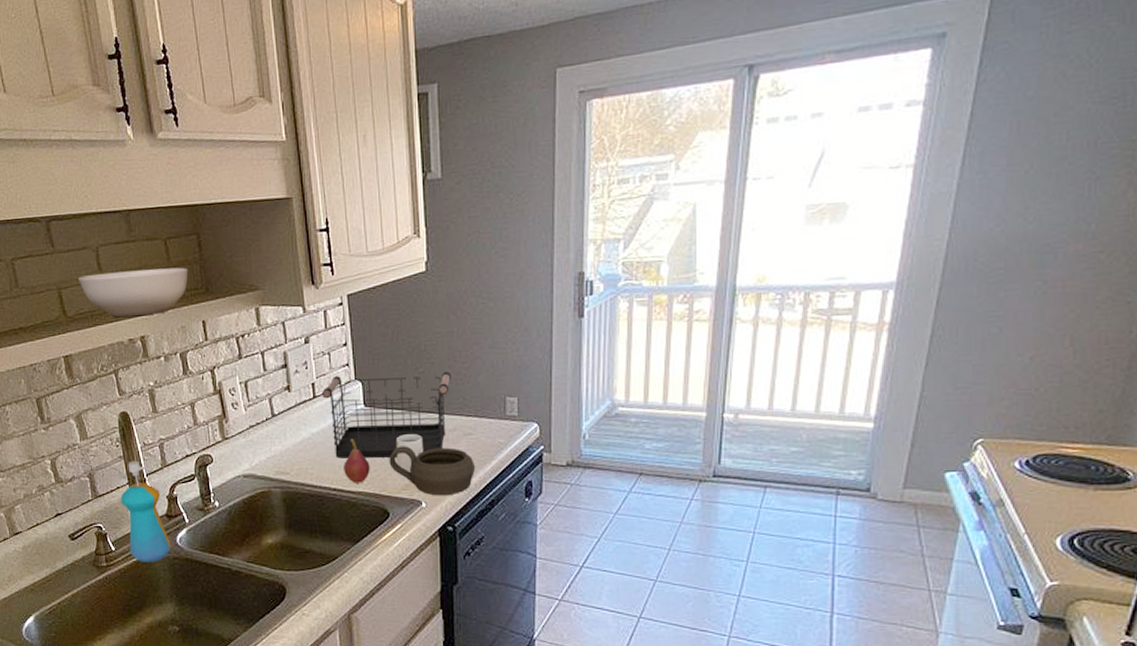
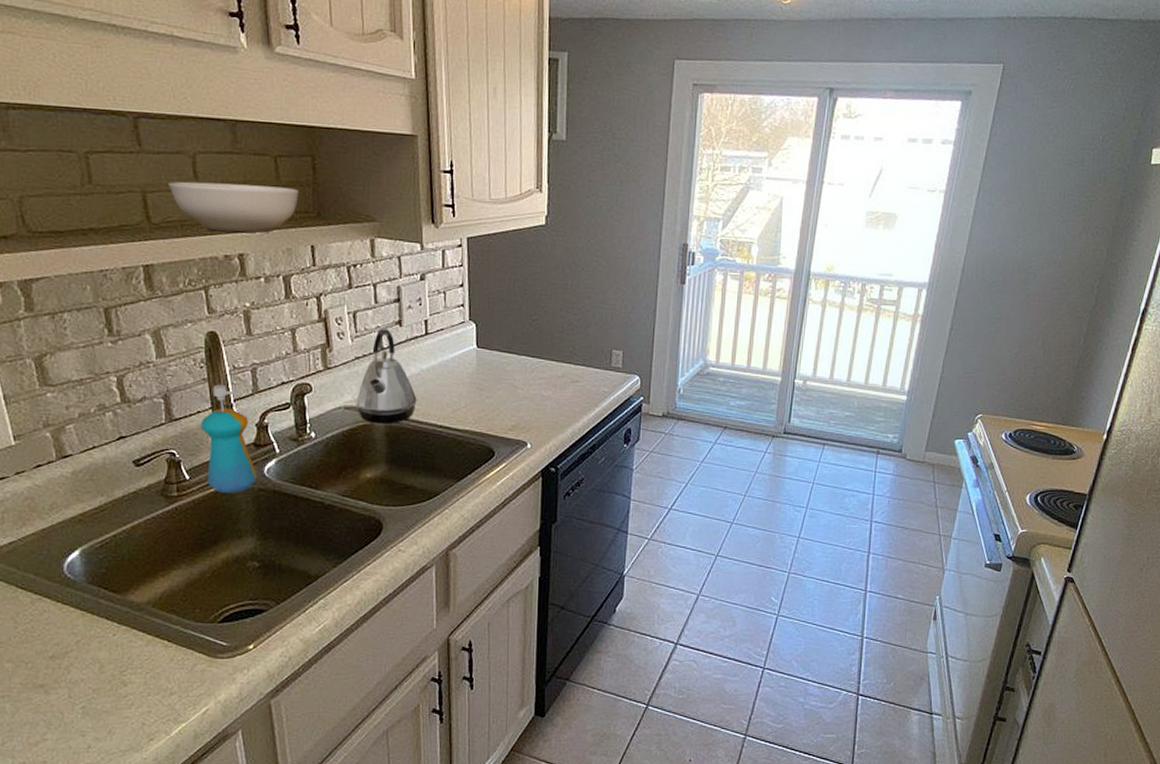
kettle: none [252,395,310,490] -> present [355,329,417,424]
dish rack: present [322,371,452,459] -> none [435,315,564,399]
fruit: present [344,439,370,483] -> none [452,378,478,422]
ceramic pot: present [389,446,476,496] -> none [498,388,581,439]
mug: present [395,434,424,472] -> none [505,377,533,414]

